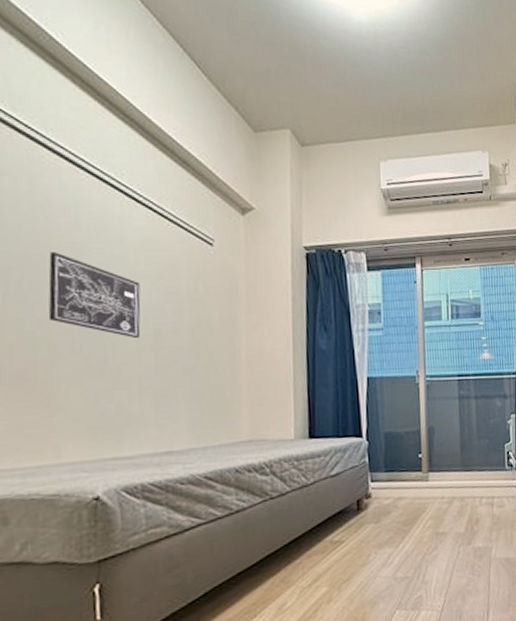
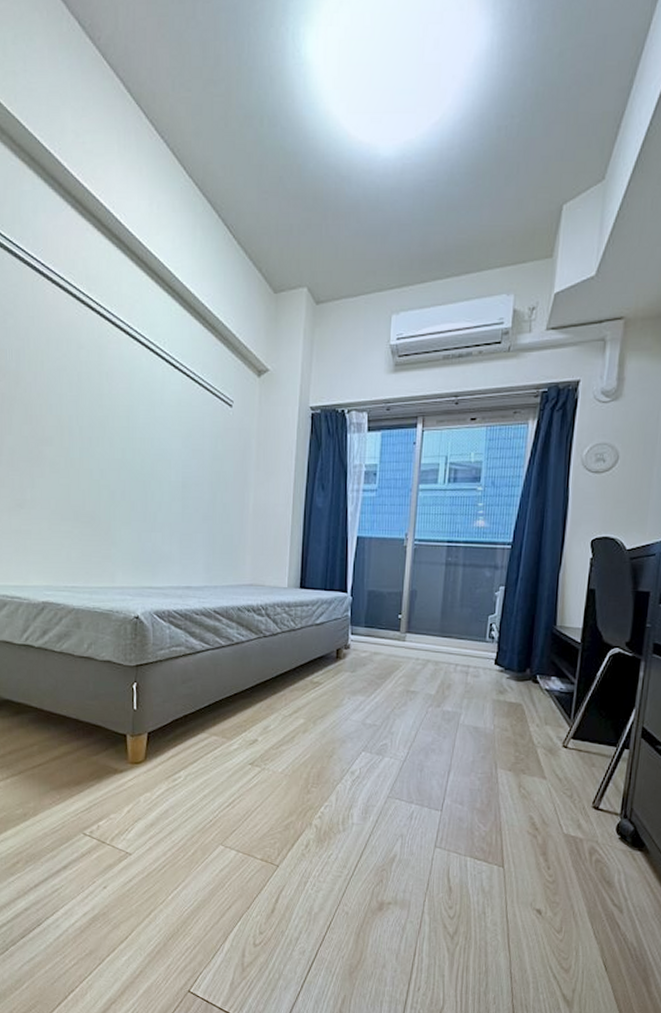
wall art: present [48,252,141,339] -> none [109,414,174,490]

